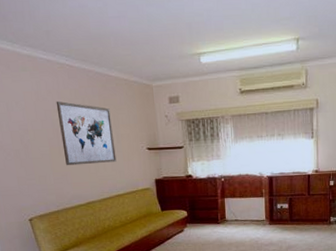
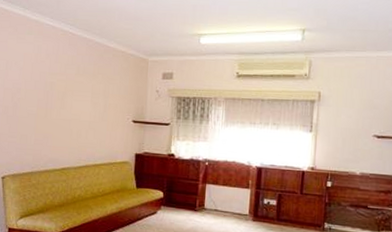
wall art: present [56,101,117,166] -> none [49,64,103,131]

